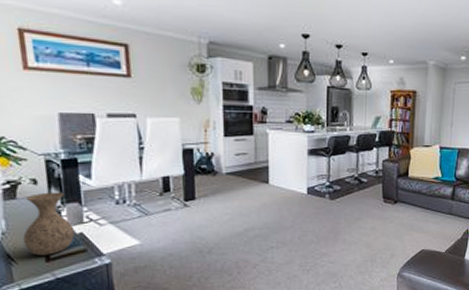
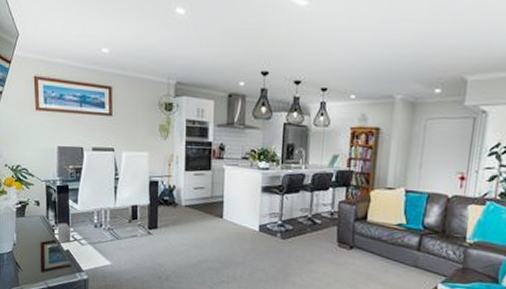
vase: present [23,192,75,256] -> none [27,212,63,267]

